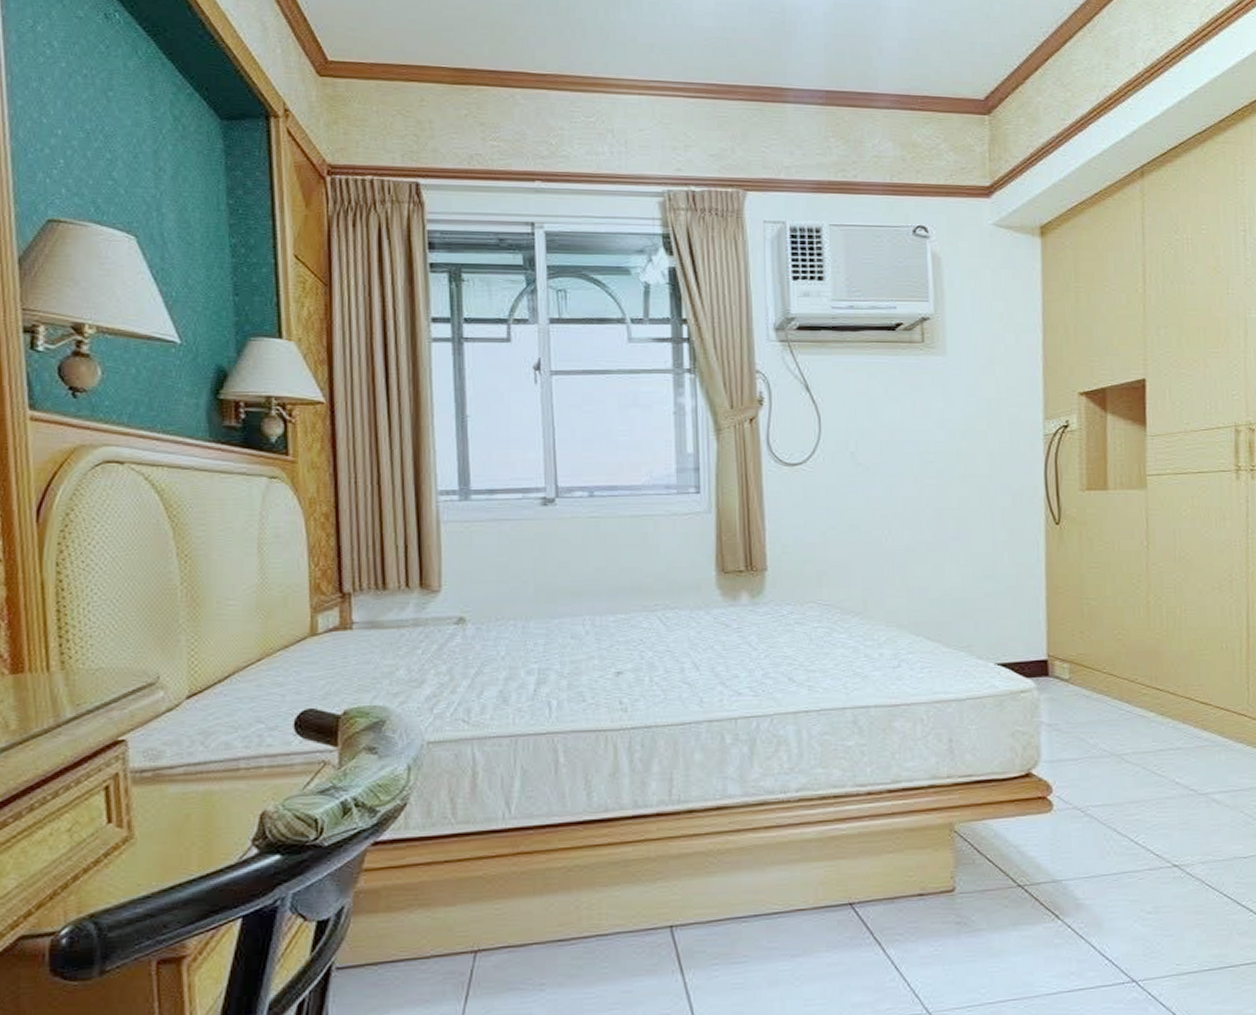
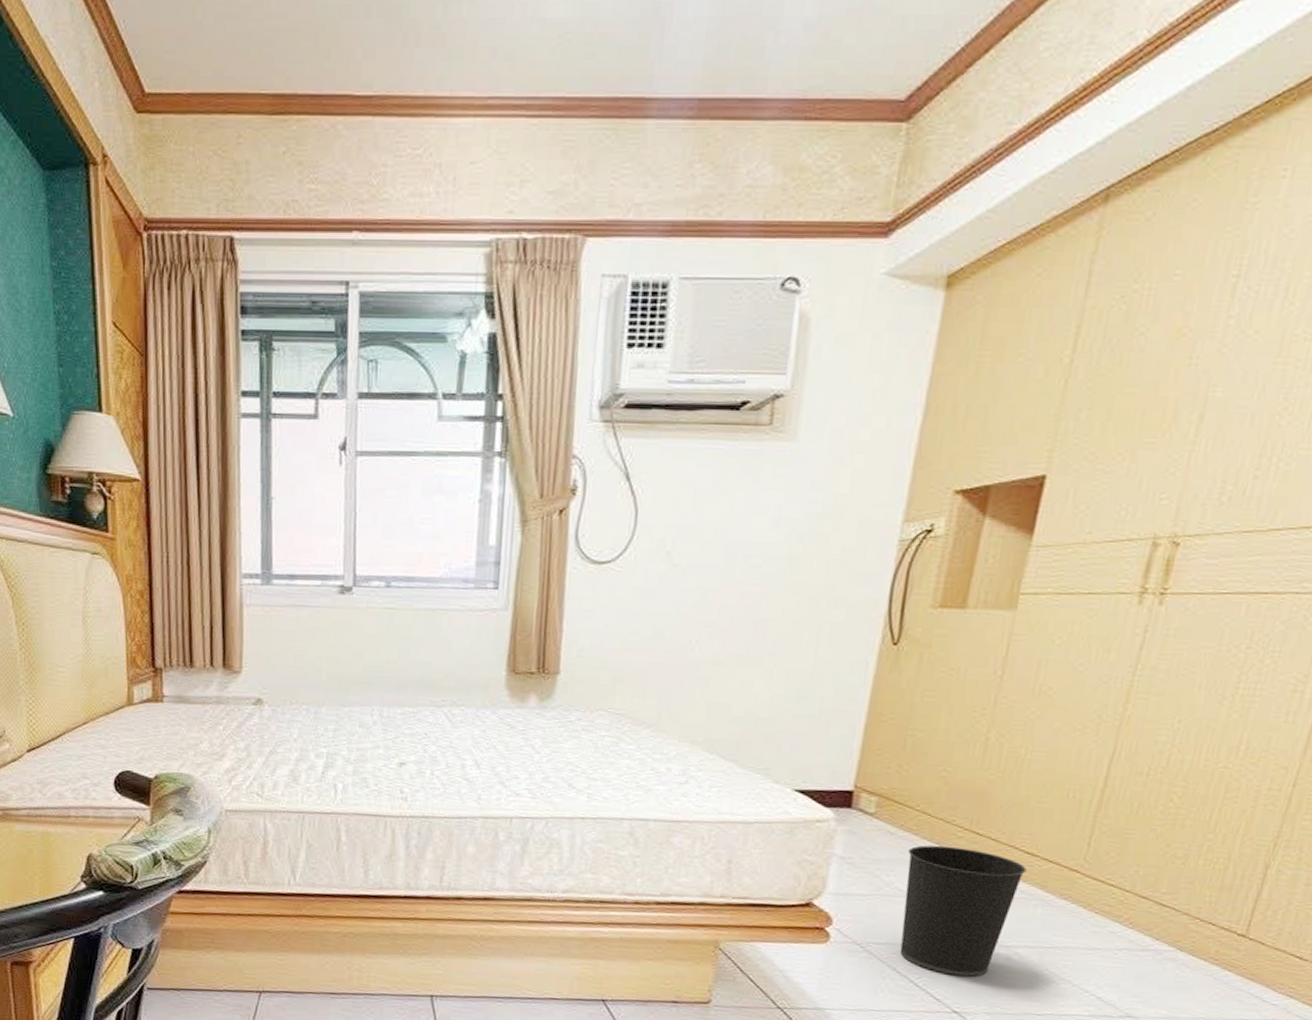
wastebasket: none [1104,703,1205,829] -> present [900,845,1027,977]

